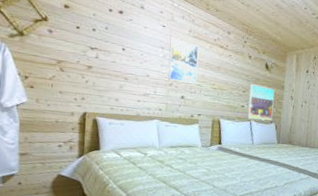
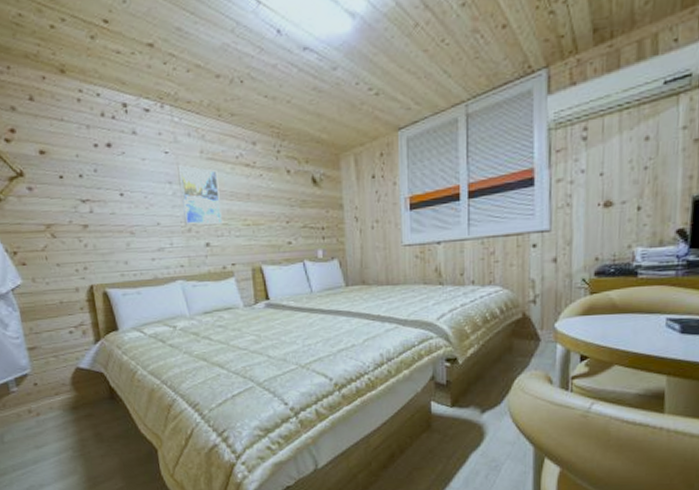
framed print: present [247,84,275,120] -> none [295,209,333,259]

